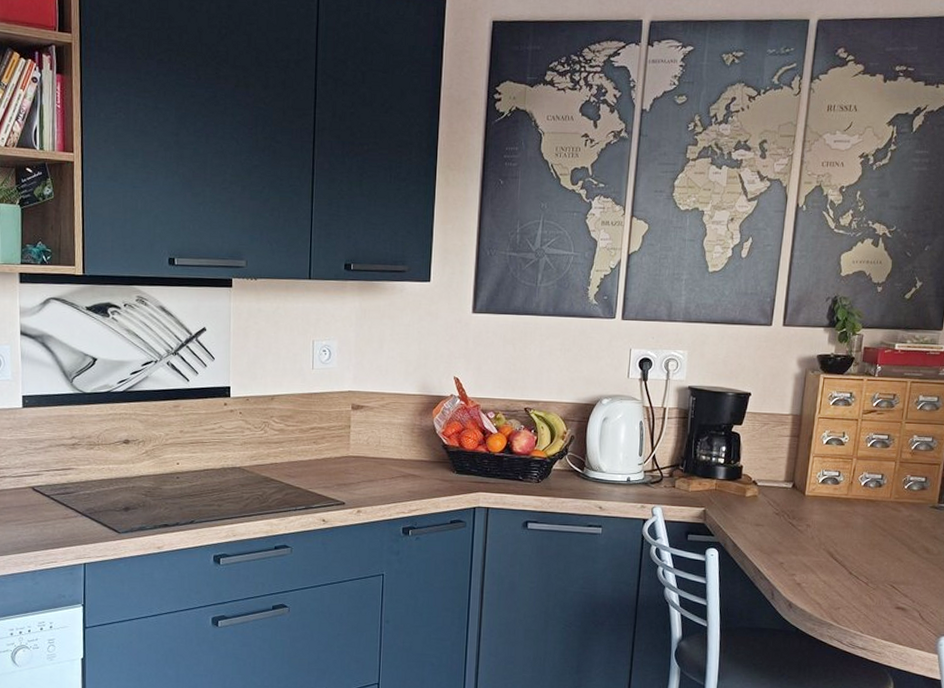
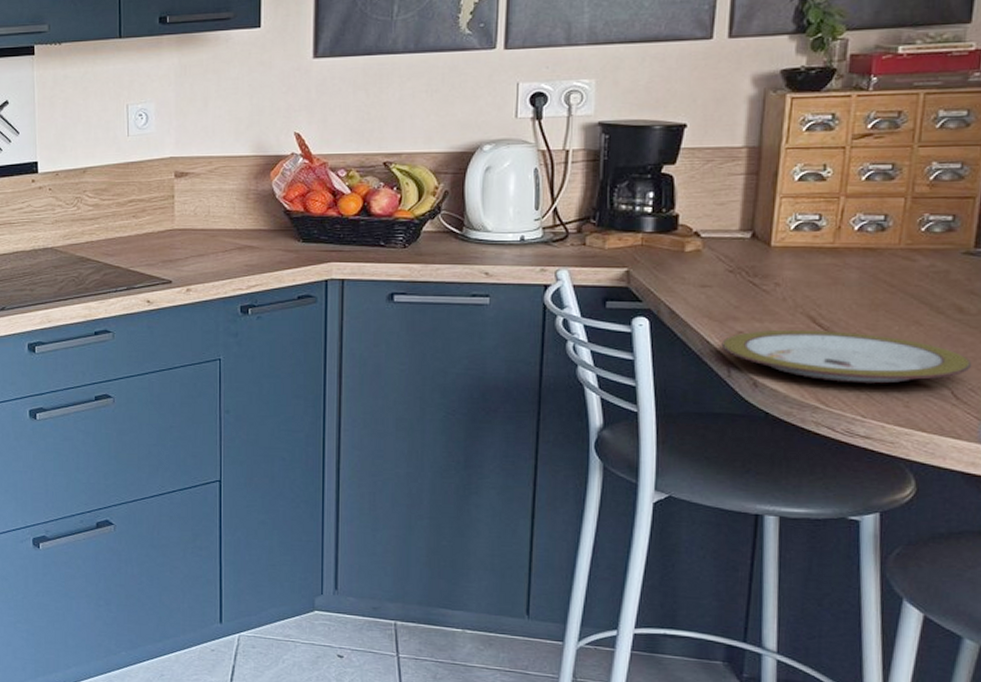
plate: none [768,562,933,607] -> present [721,329,972,384]

